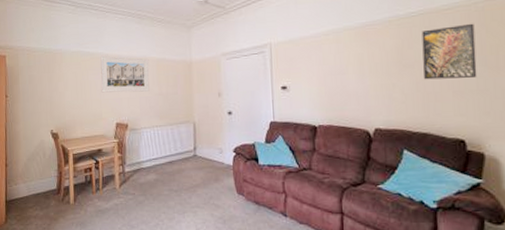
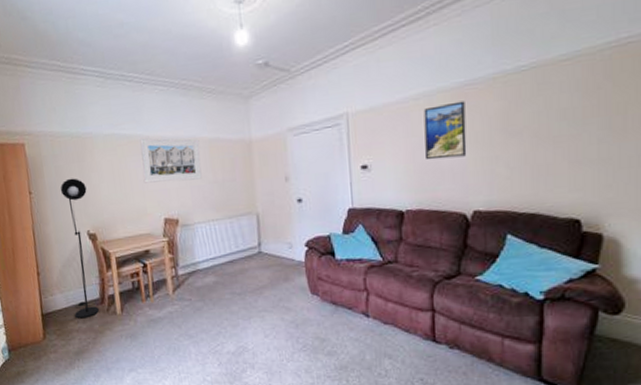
floor lamp: none [31,85,55,206] -> present [60,178,99,319]
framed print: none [333,38,369,85] -> present [423,101,467,160]
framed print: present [421,23,477,80] -> none [533,76,599,150]

